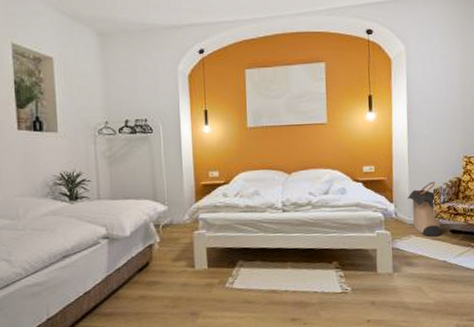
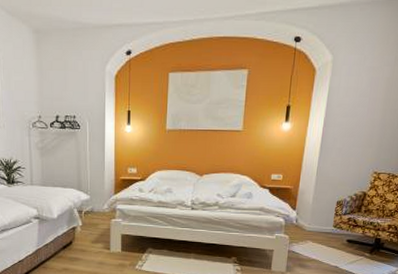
laundry hamper: present [407,181,441,236] -> none [310,193,340,244]

